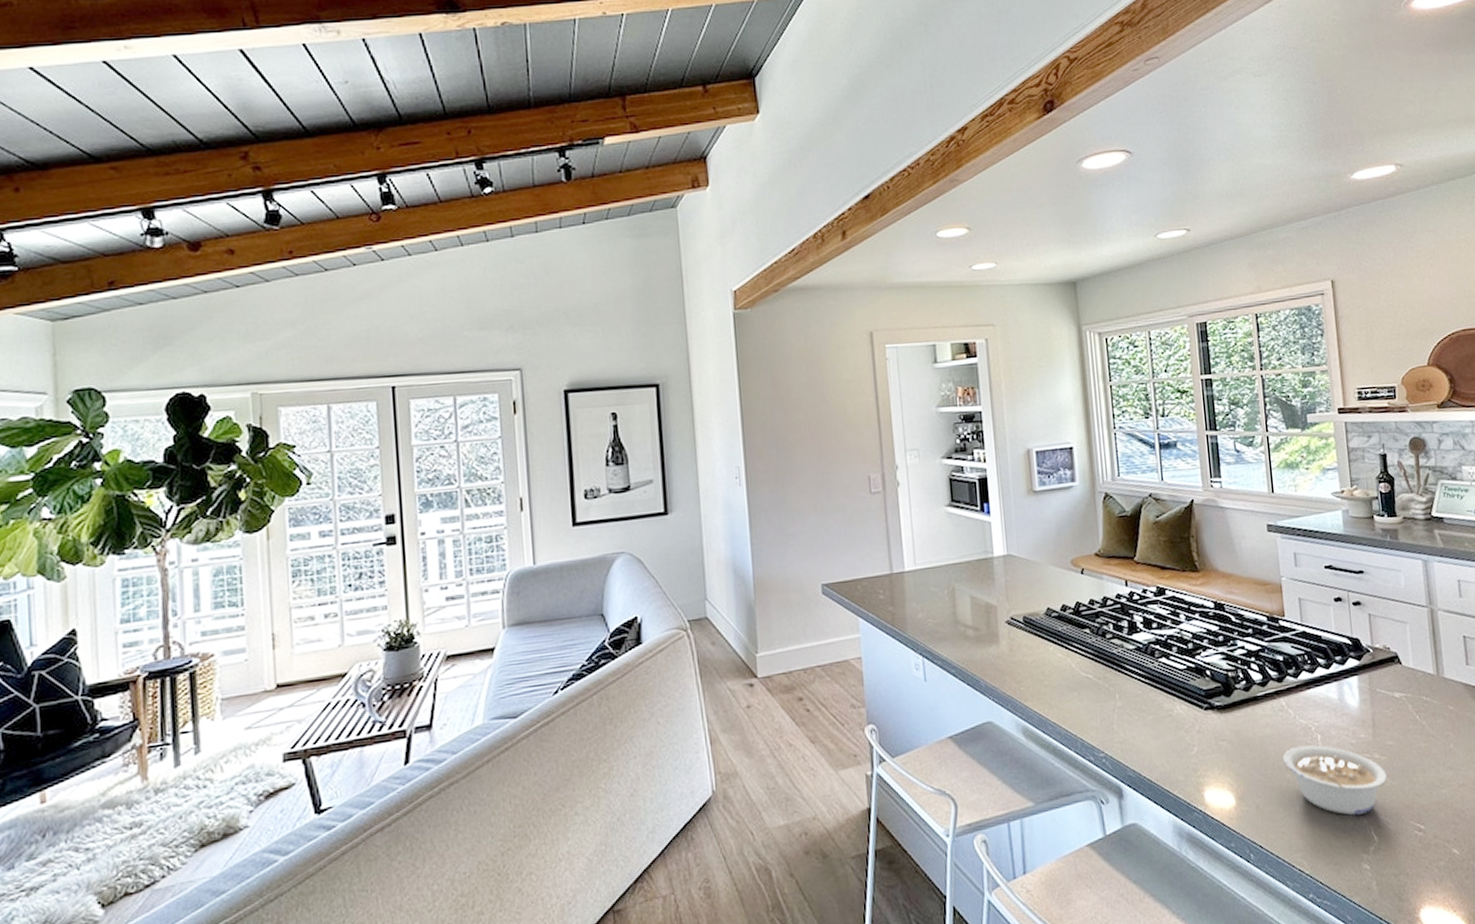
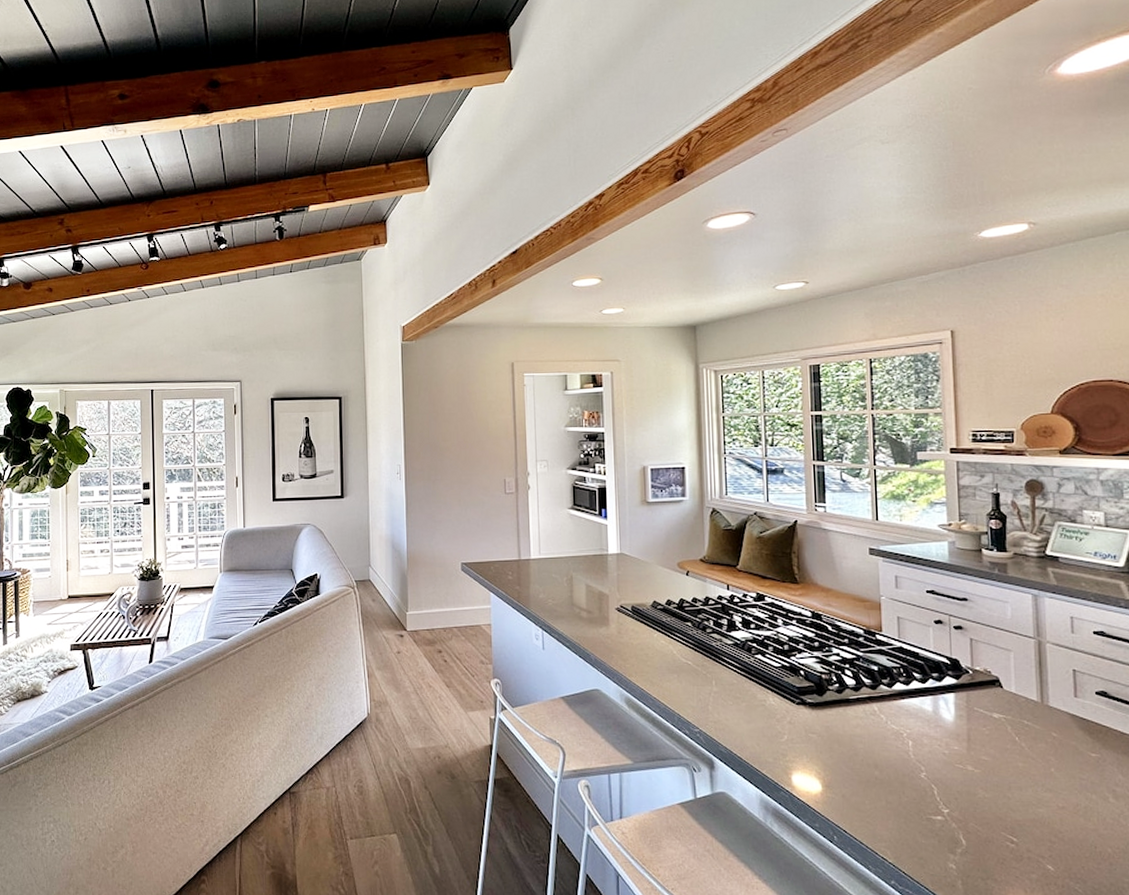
legume: present [1282,745,1387,815] -> none [871,748,980,818]

